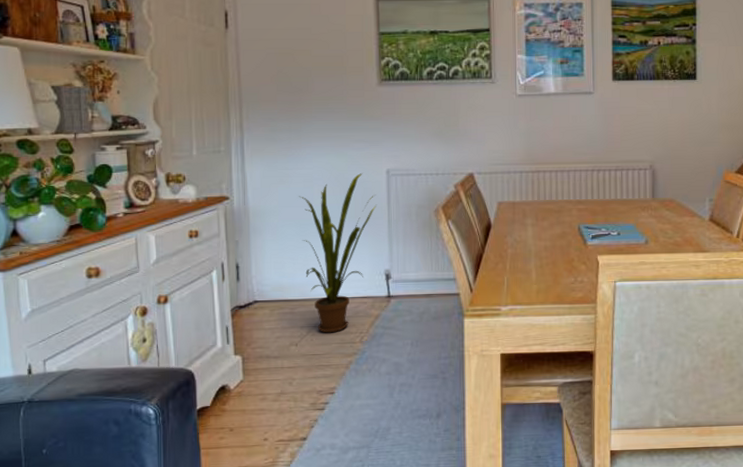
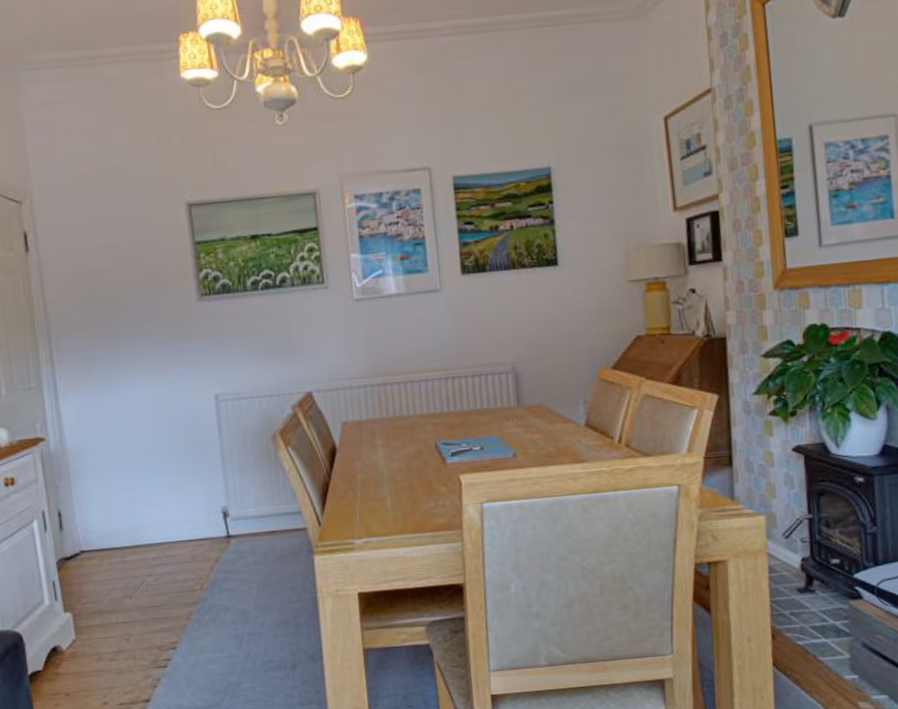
house plant: present [299,173,376,333] -> none [120,401,207,582]

